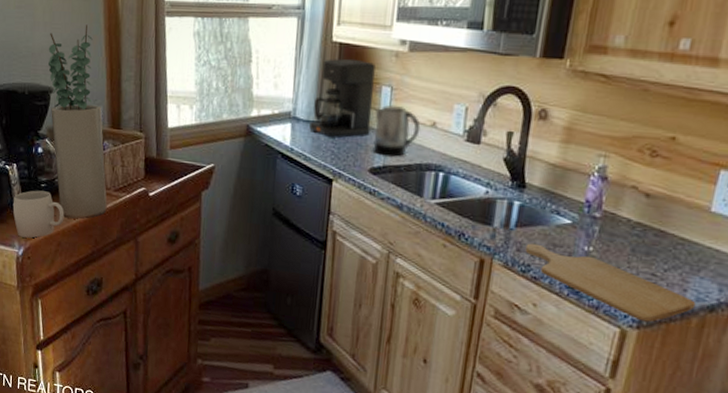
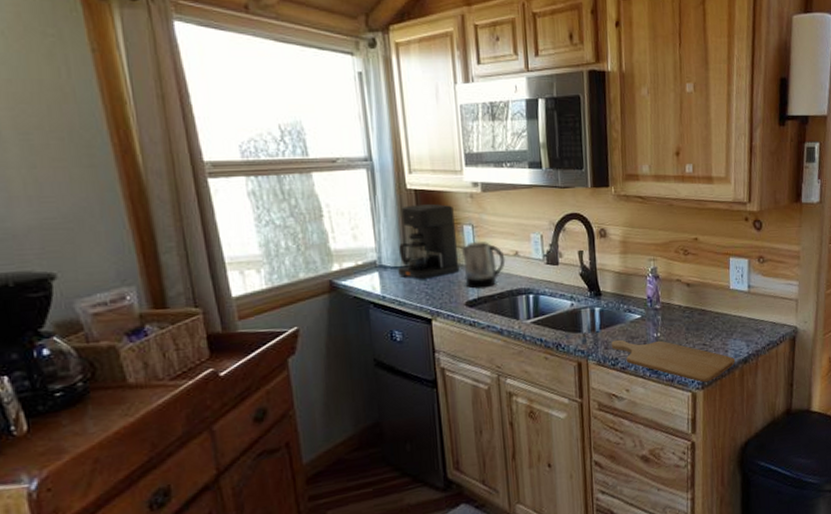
mug: present [12,190,65,239] -> none [9,400,99,467]
vase: present [48,25,108,220] -> none [39,195,163,427]

